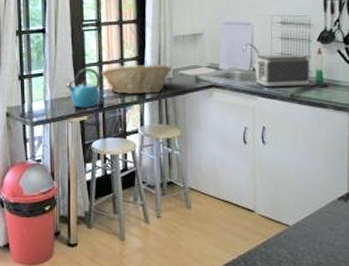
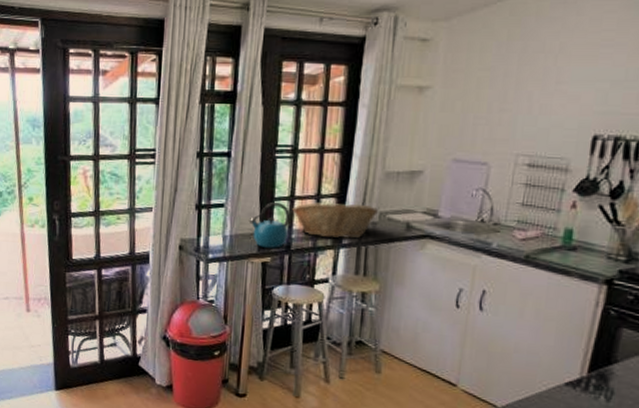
toaster: present [255,53,311,88] -> none [482,203,558,247]

